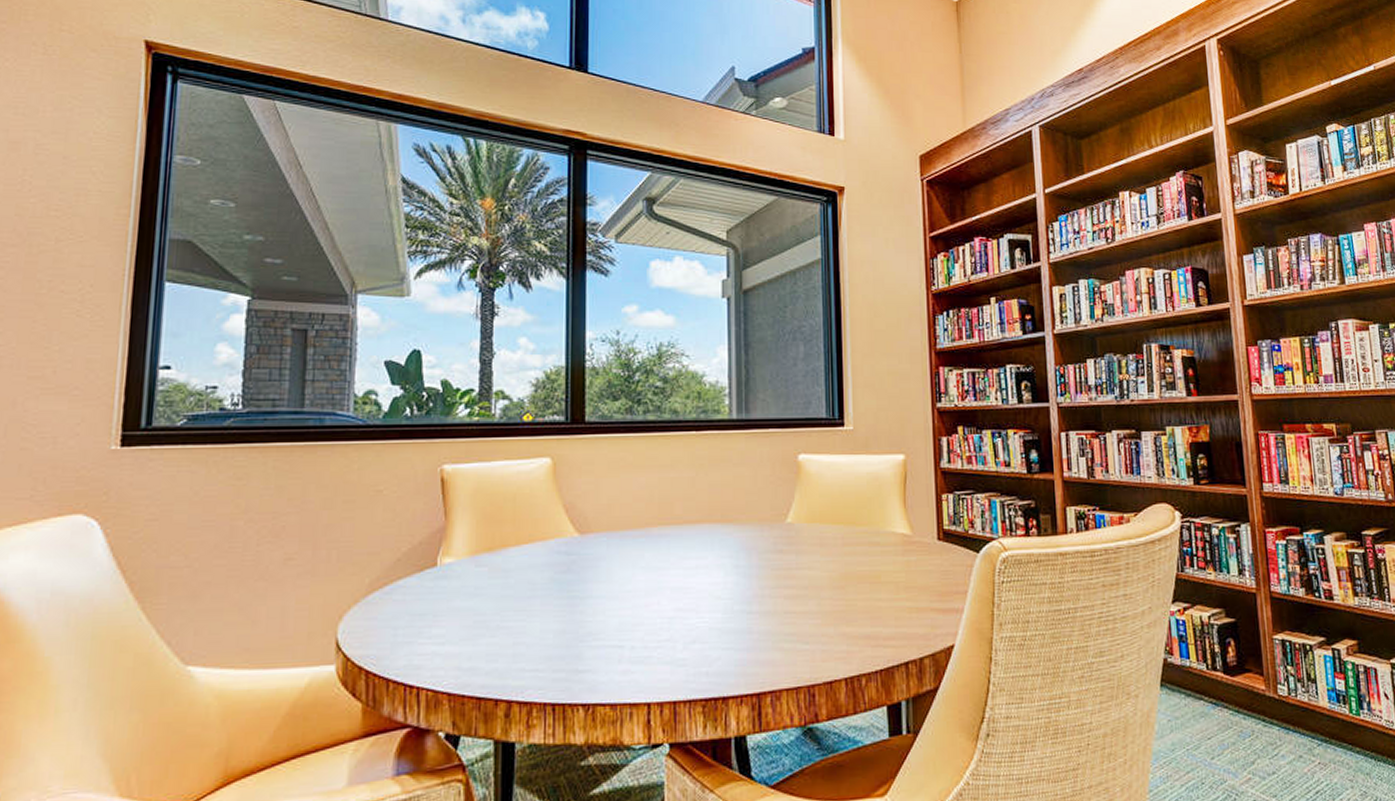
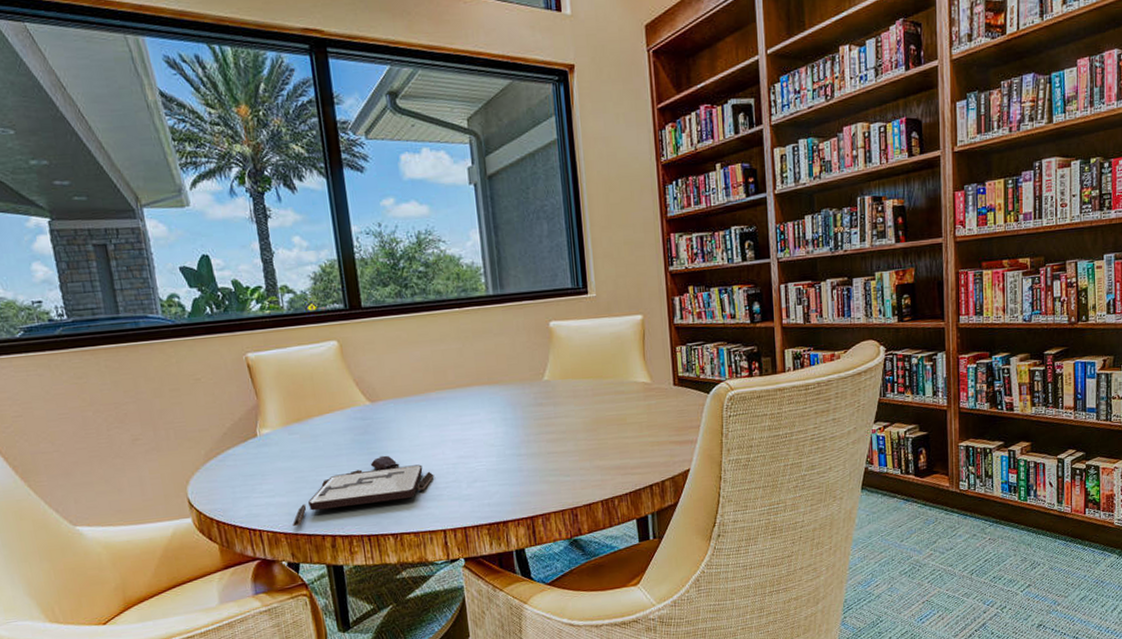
board game: none [459,601,644,685] -> present [292,455,434,526]

